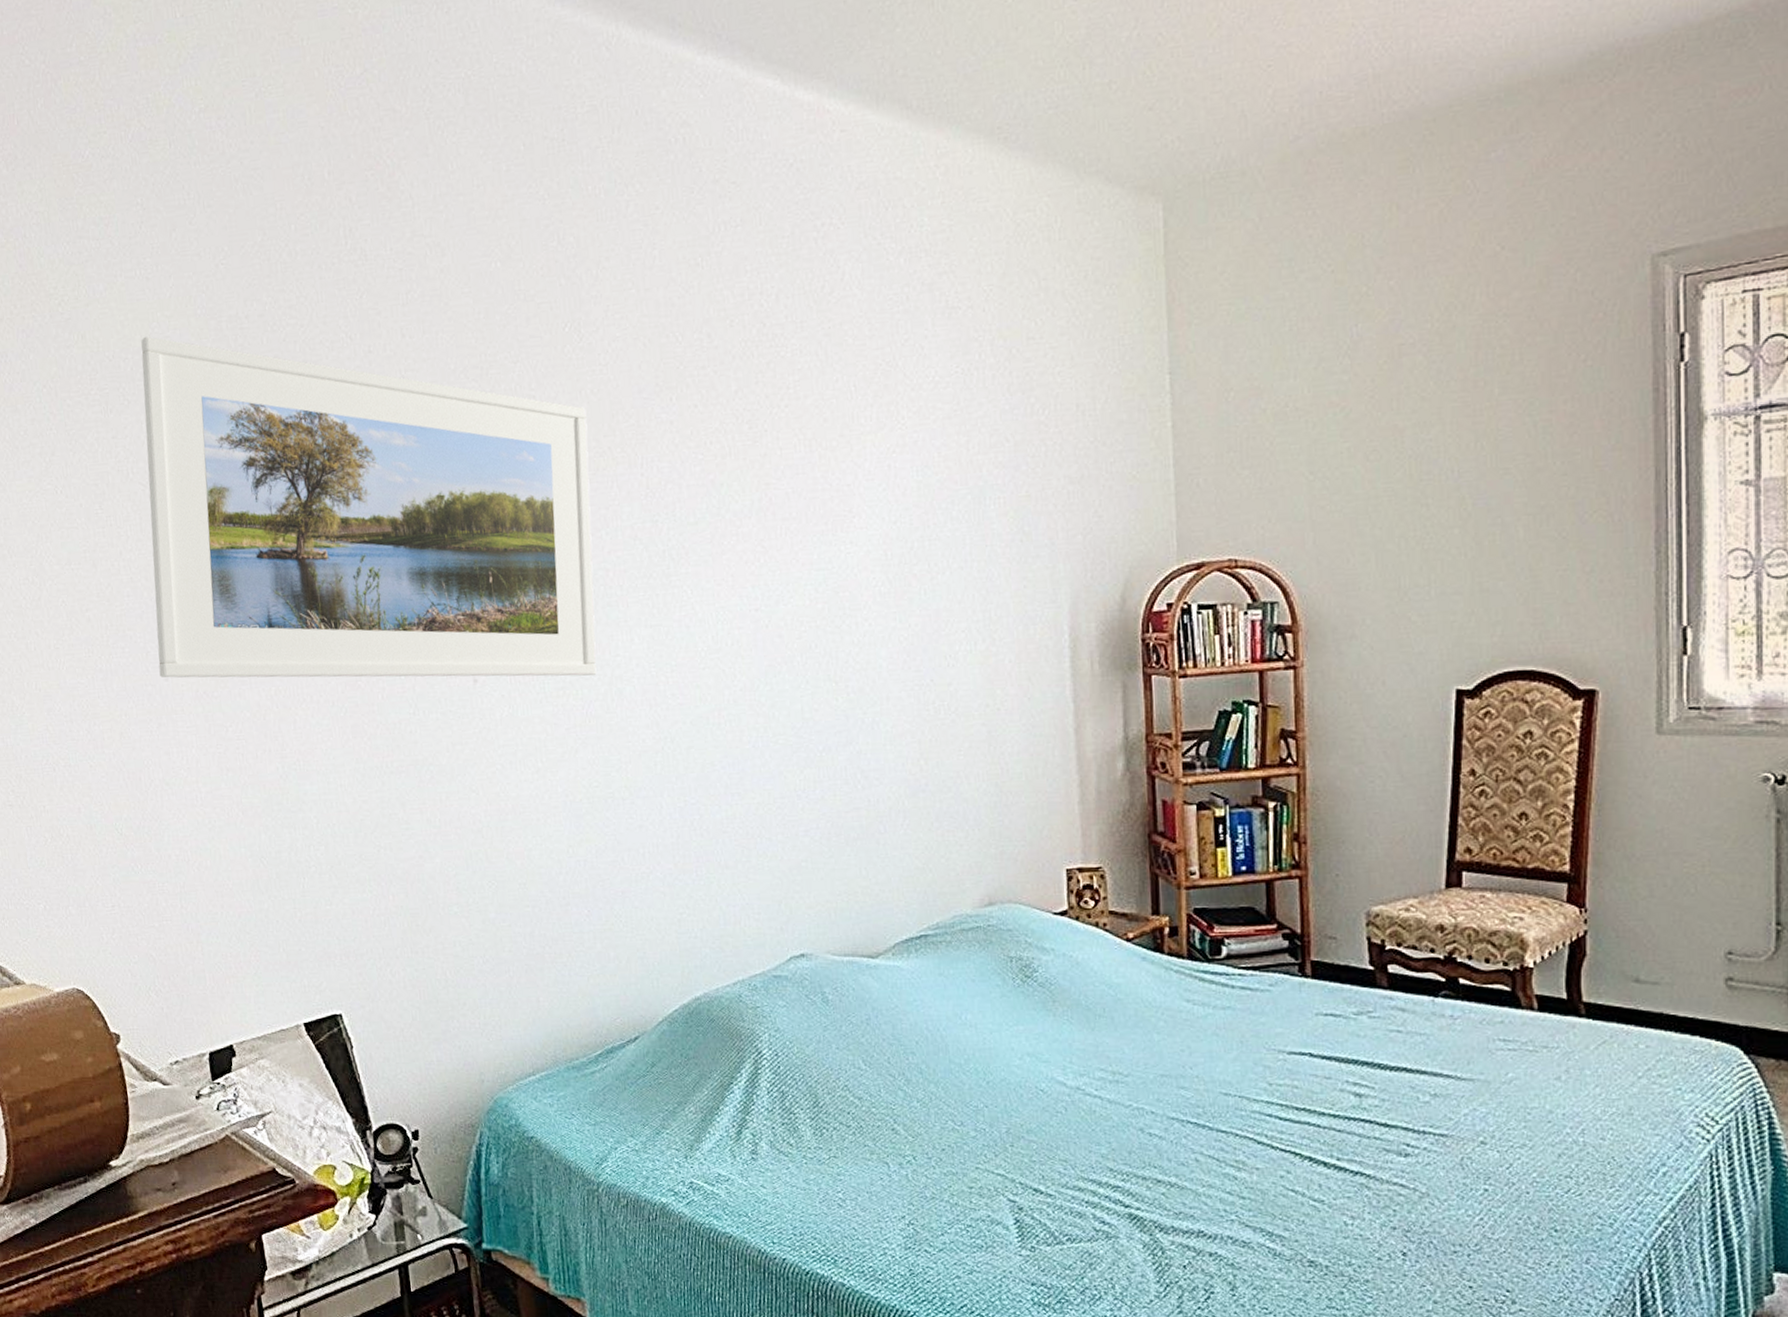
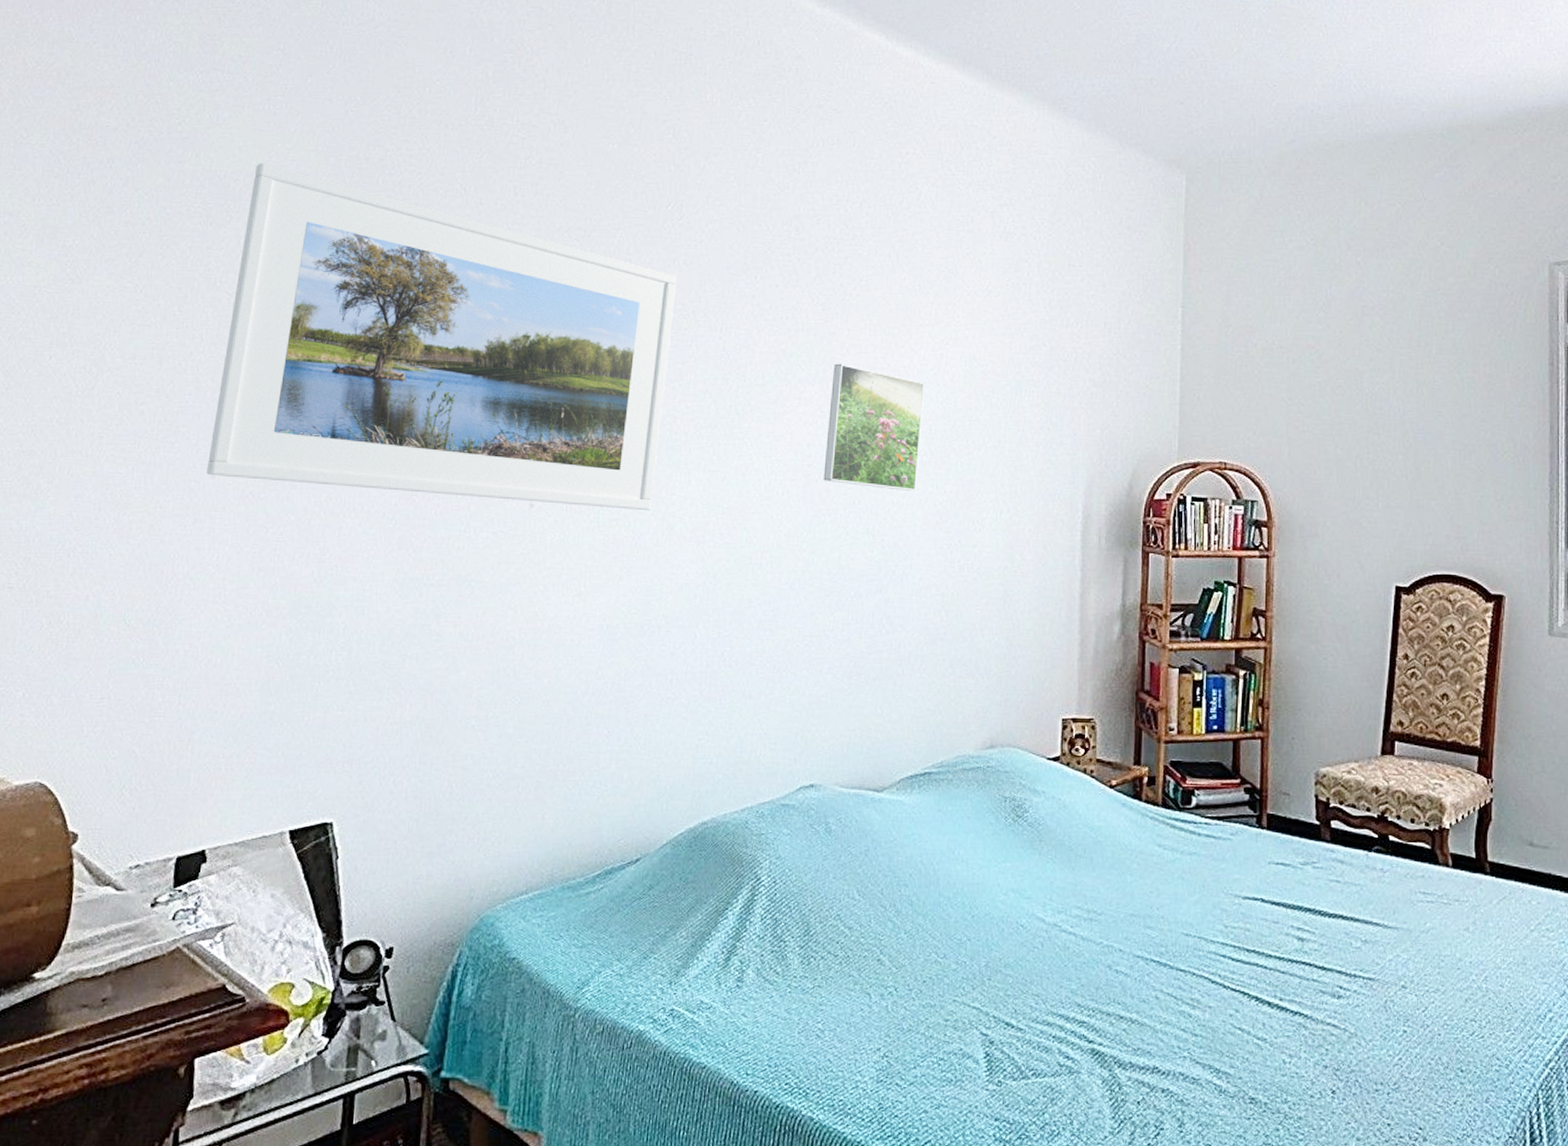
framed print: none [769,489,877,629] -> present [823,363,924,491]

